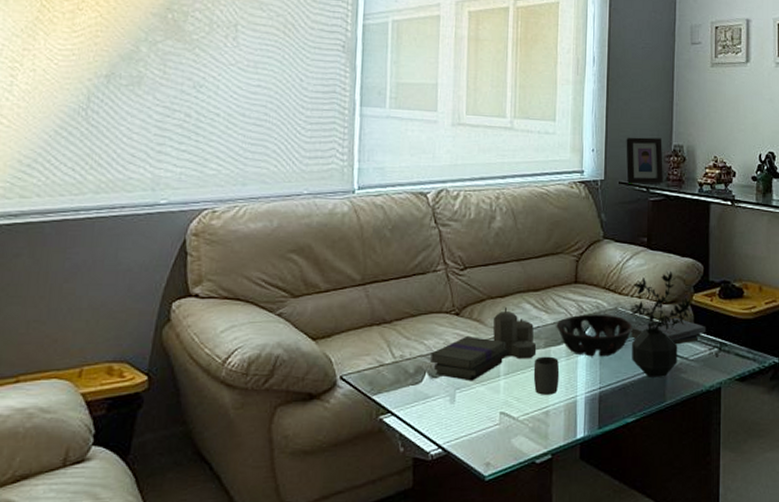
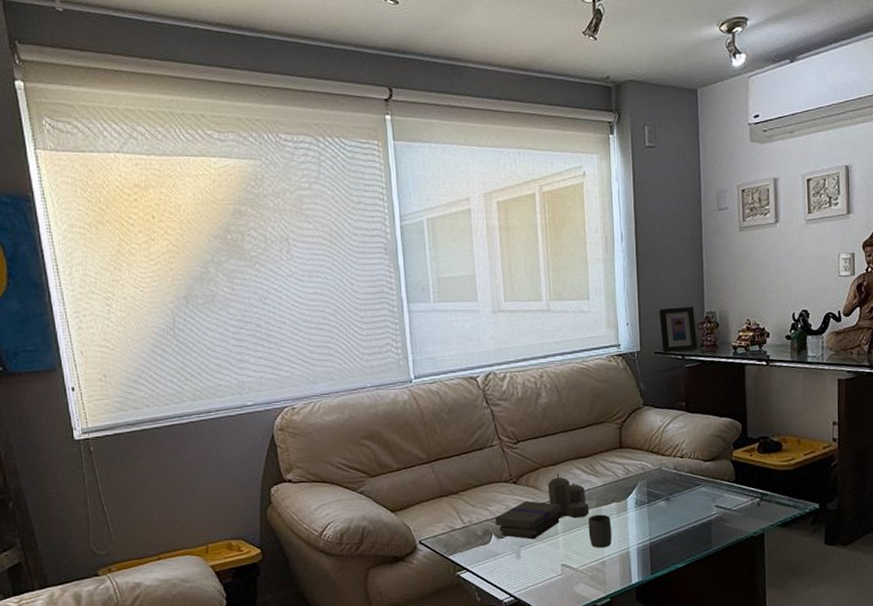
decorative bowl: present [556,314,634,357] -> none [605,474,678,513]
potted plant: present [630,270,691,377] -> none [674,430,731,528]
books: present [631,317,706,345] -> none [676,473,747,498]

